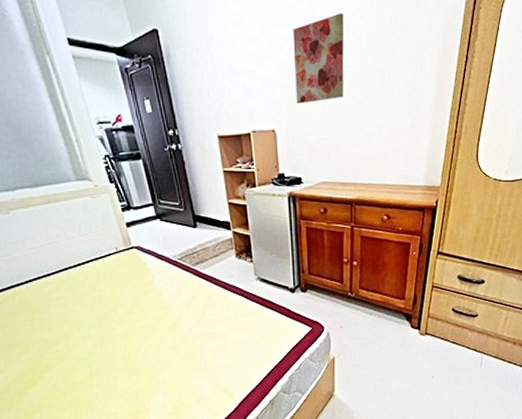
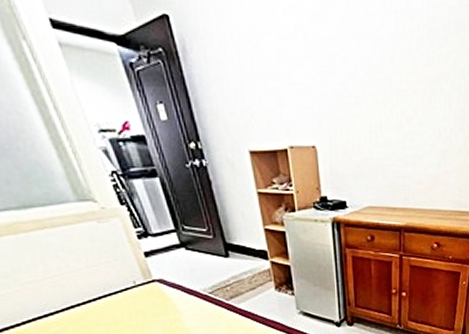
wall art: present [293,13,344,104] -> none [334,10,392,117]

